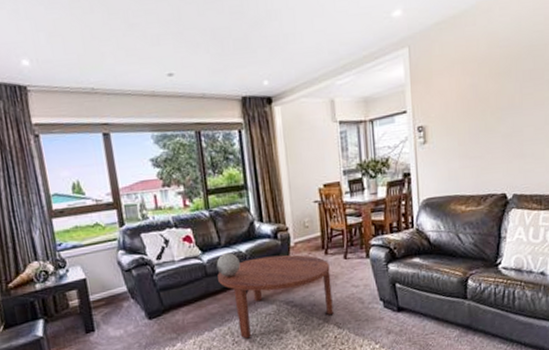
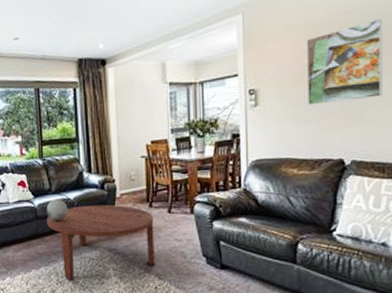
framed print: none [469,52,538,141] -> present [306,18,383,105]

